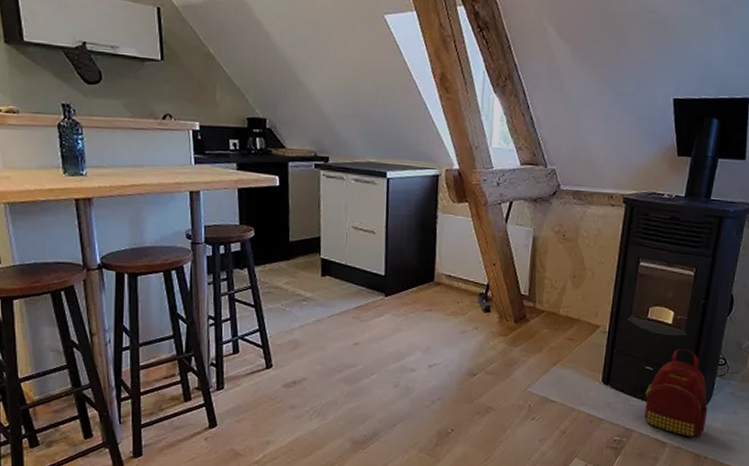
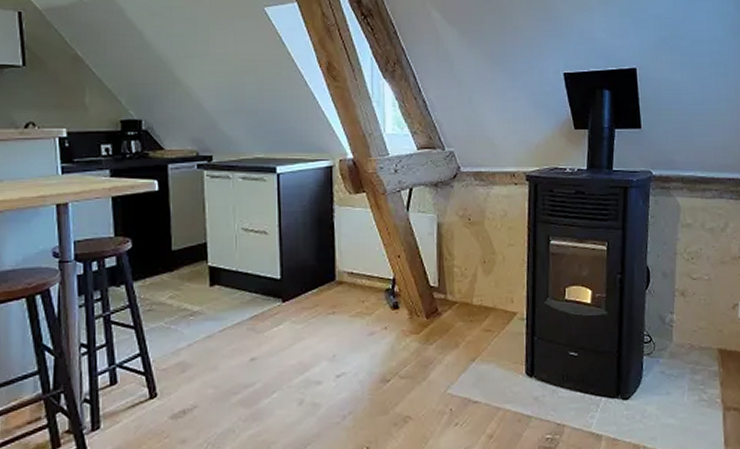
backpack: present [644,348,708,438] -> none [572,329,640,427]

